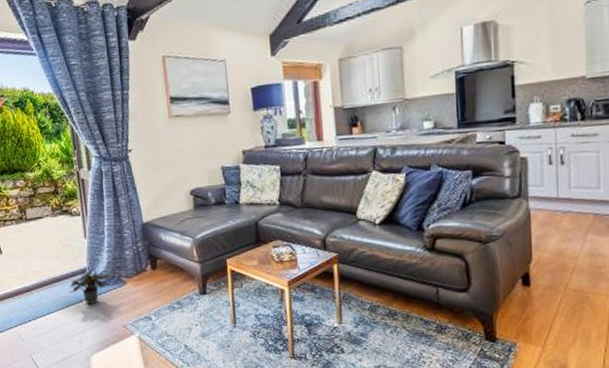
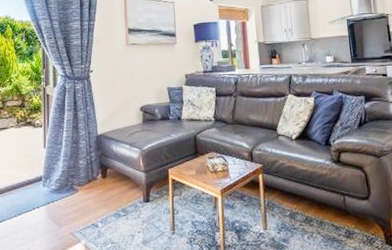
potted plant: present [69,270,110,305] -> none [23,179,63,213]

